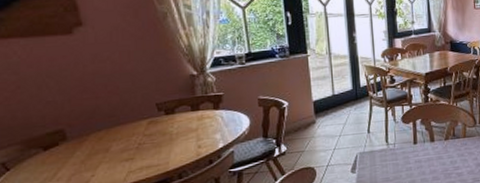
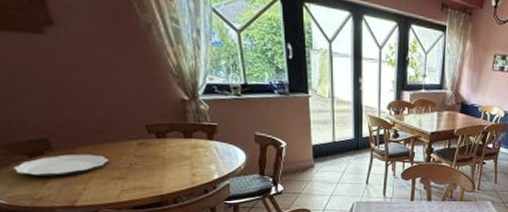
plate: none [27,139,119,169] -> present [13,154,109,177]

